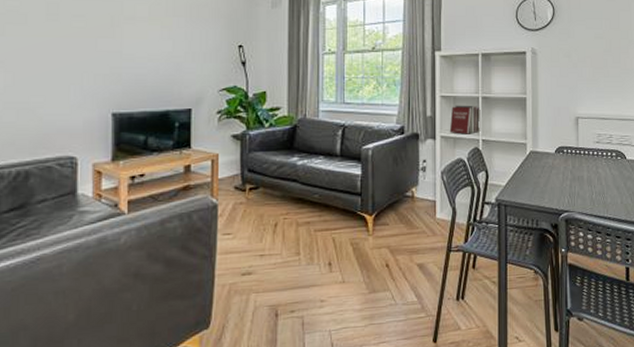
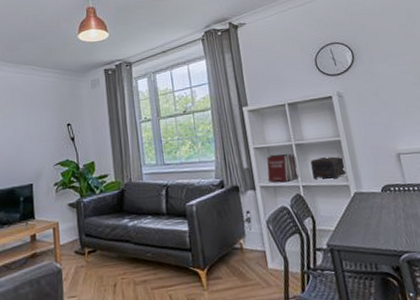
decorative box: none [493,113,526,136] -> present [310,156,346,179]

